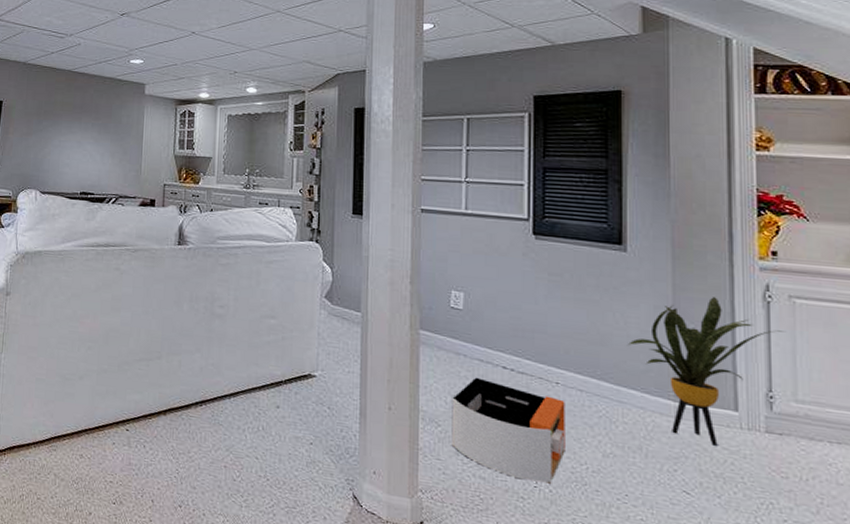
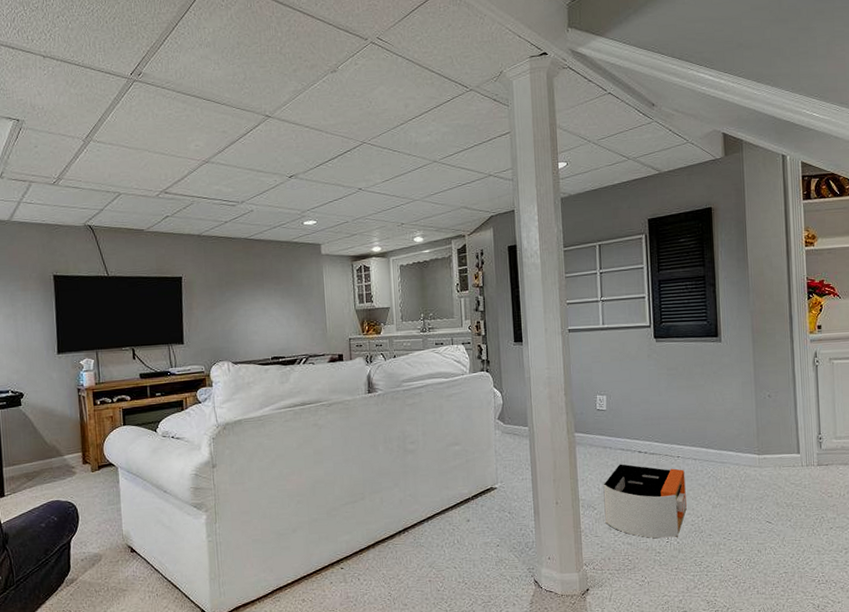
house plant: present [628,297,785,446] -> none [726,368,828,483]

